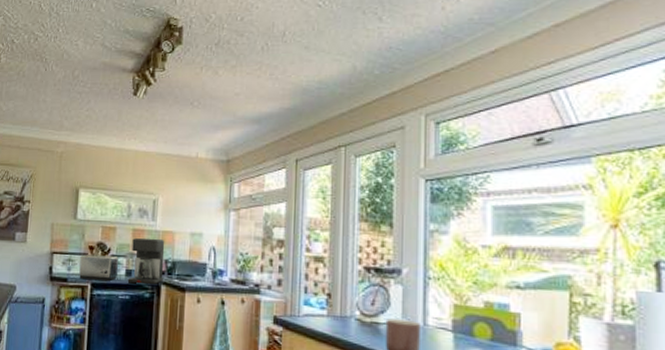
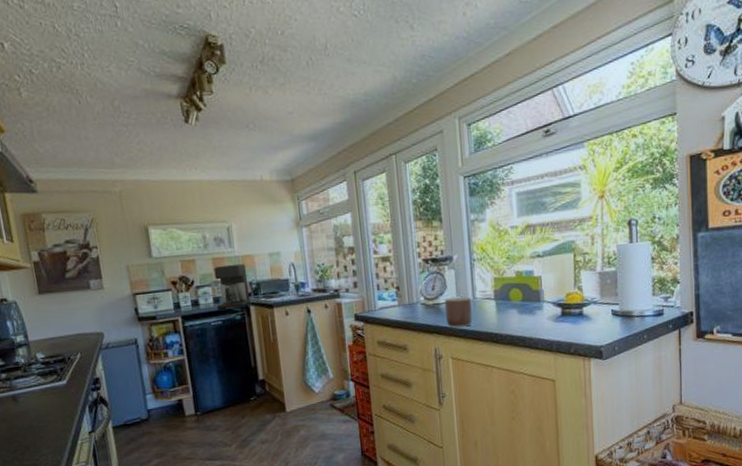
toaster: present [79,254,118,282] -> none [164,287,206,315]

